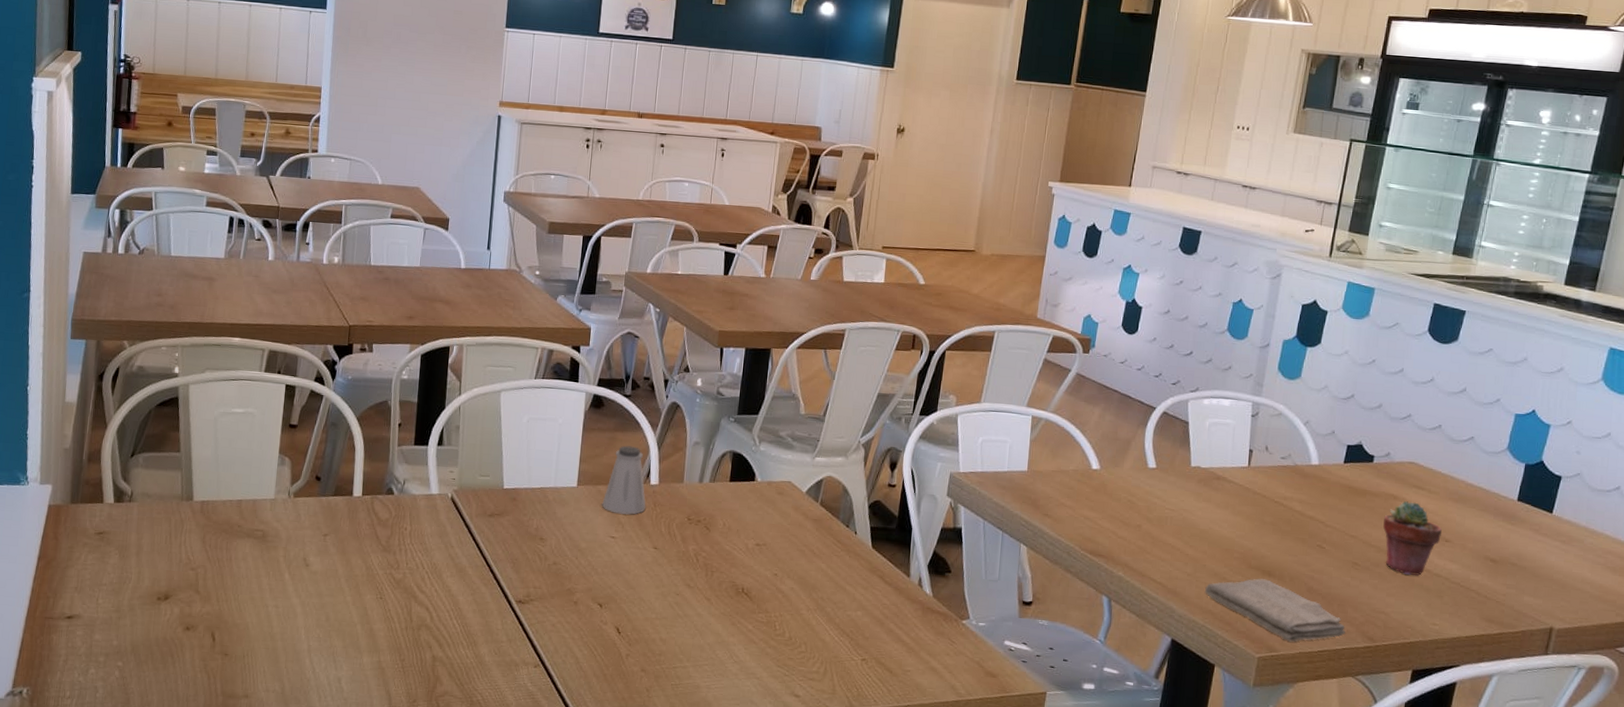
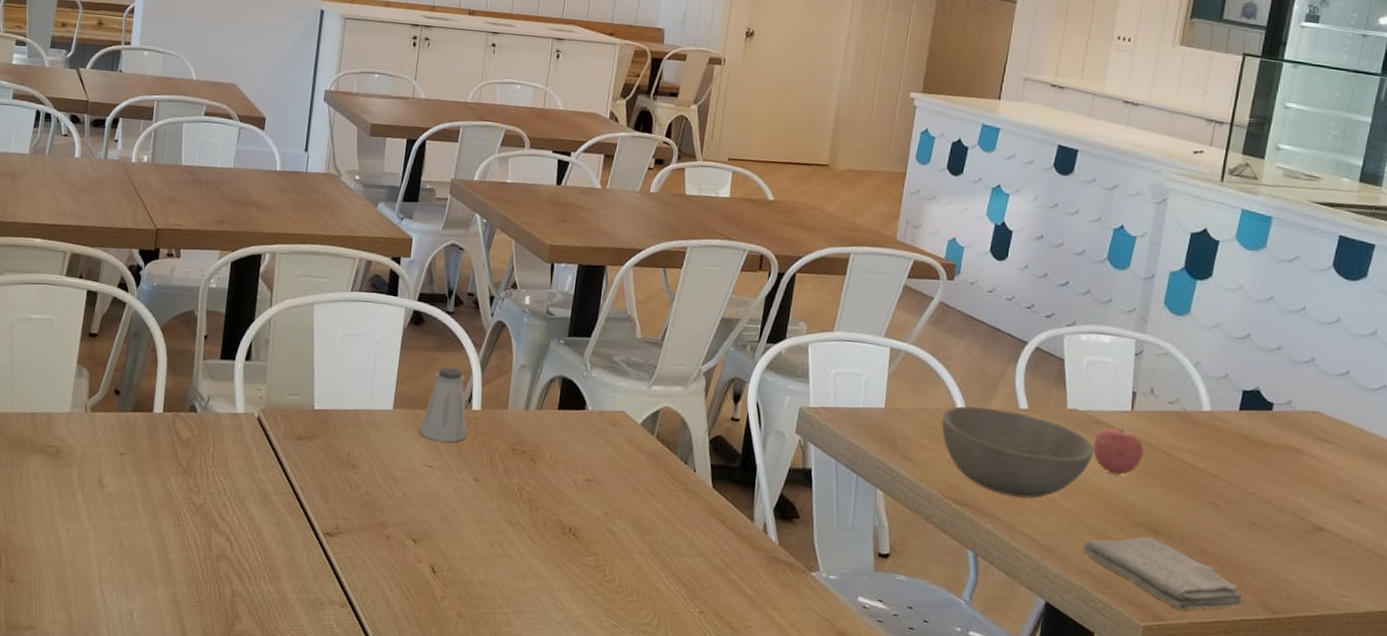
bowl: none [1078,466,1215,548] -> present [941,406,1095,499]
apple: none [1214,481,1259,524] -> present [1093,427,1144,475]
potted succulent: present [1383,501,1442,576] -> none [1284,455,1351,541]

